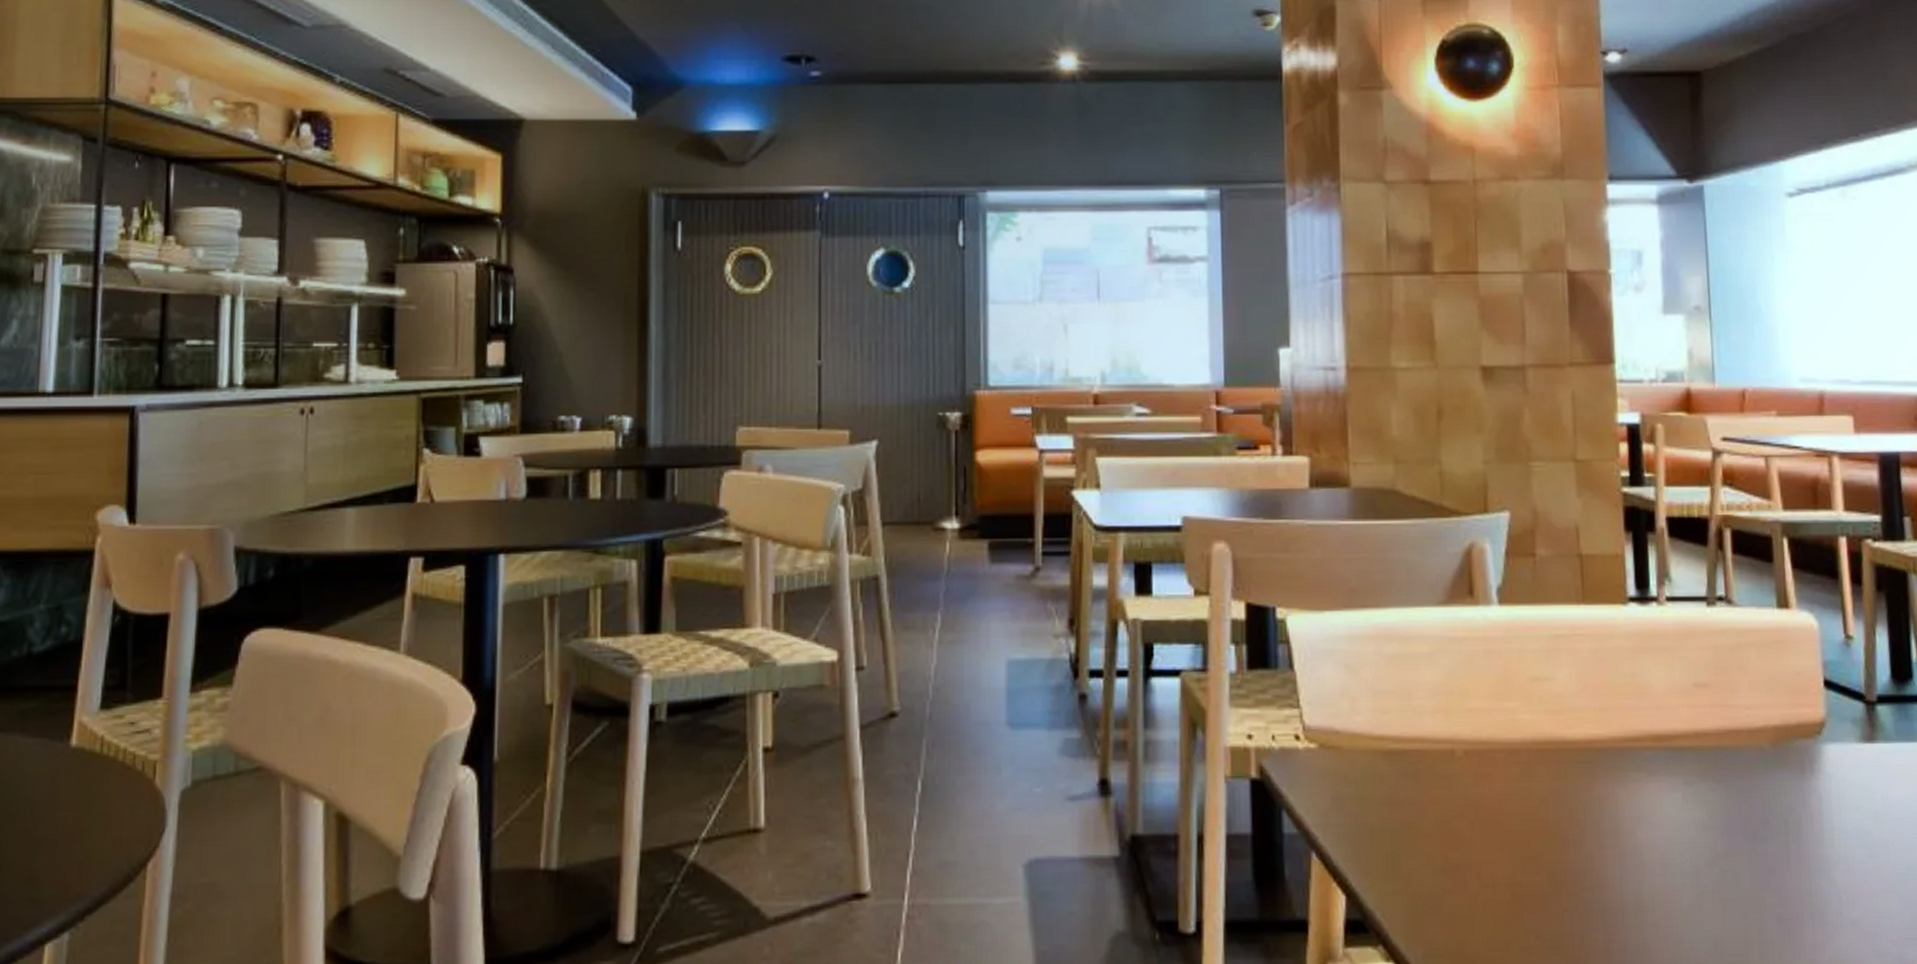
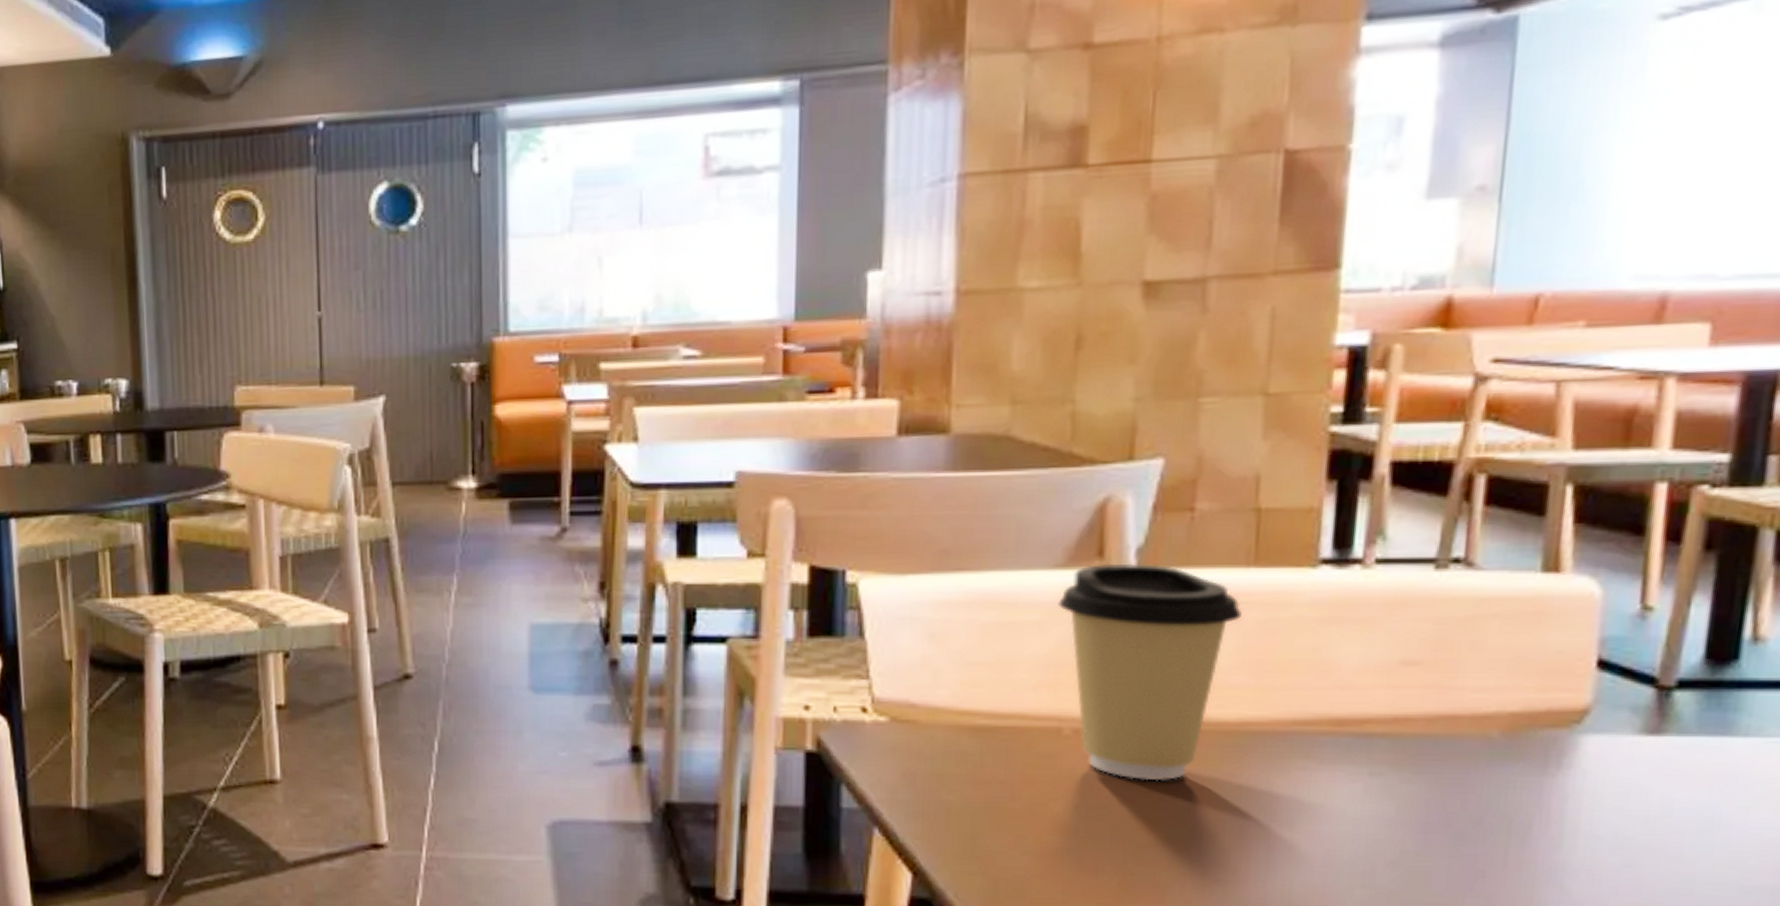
coffee cup: none [1443,601,1578,797] -> present [1058,563,1242,781]

